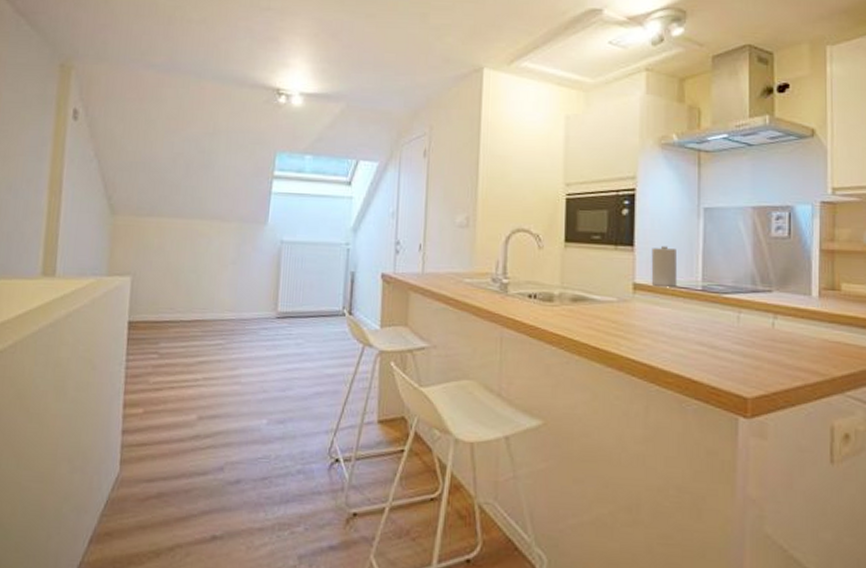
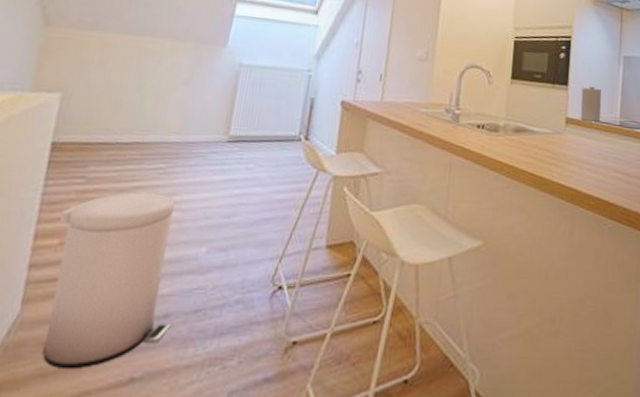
pedal bin: none [141,367,243,524] -> present [42,192,175,368]

